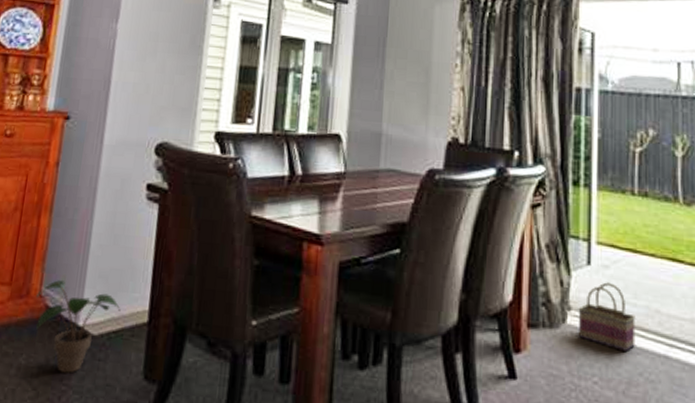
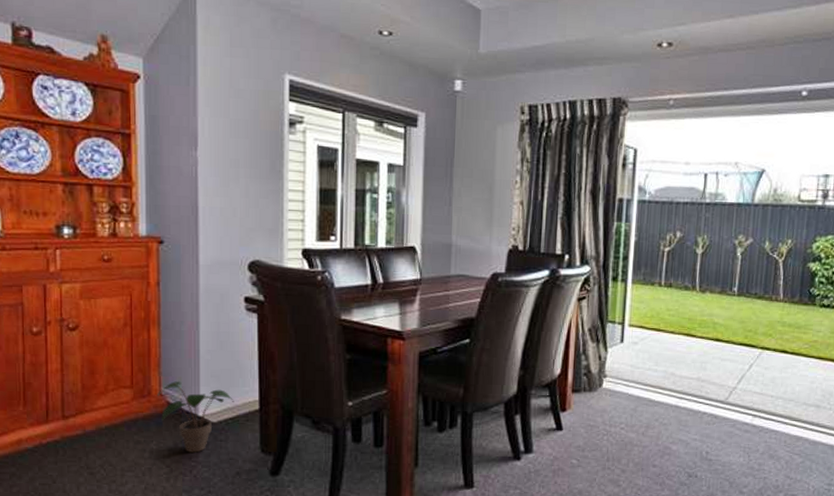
basket: present [578,282,635,351] -> none [612,355,656,404]

